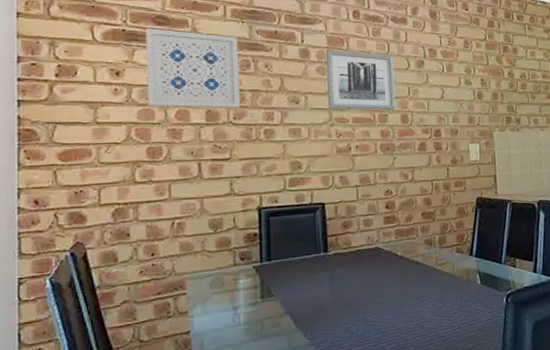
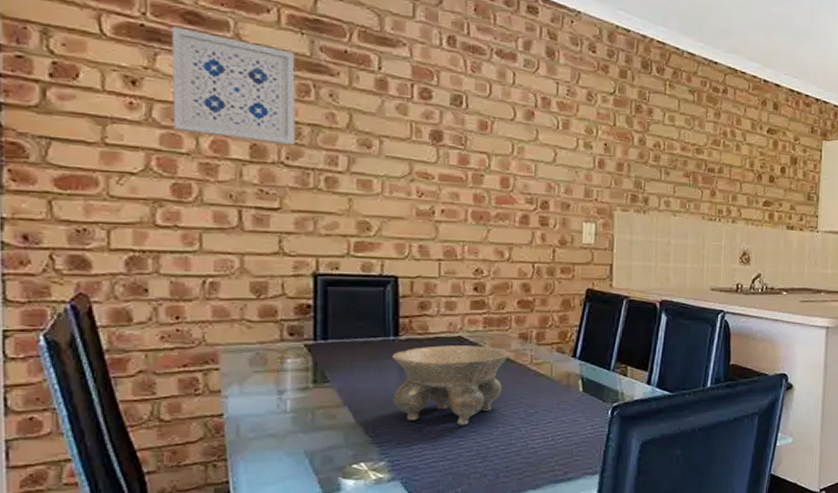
bowl: none [323,253,419,323] -> present [392,345,511,425]
wall art: present [325,49,396,111] -> none [408,83,496,171]

